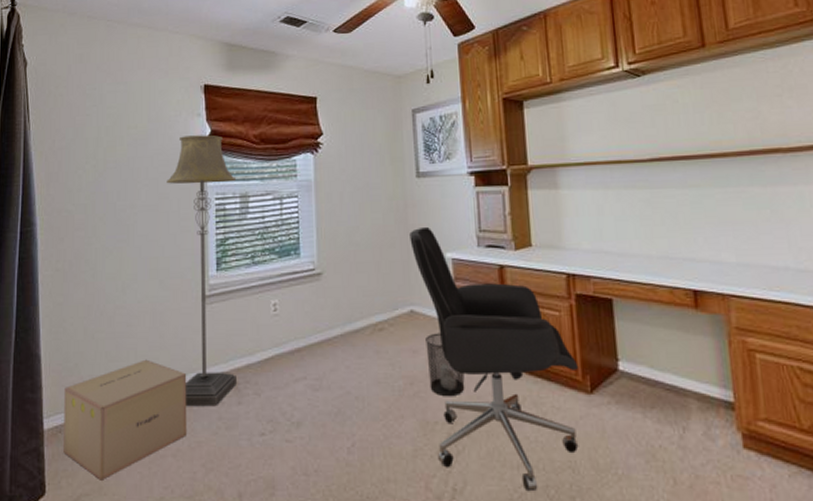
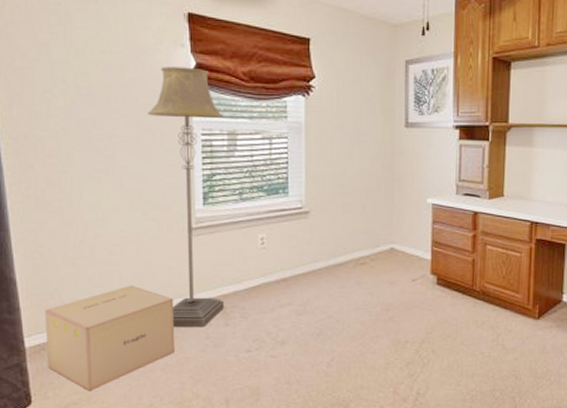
office chair: present [409,226,579,492] -> none [395,173,531,394]
waste bin: present [426,333,465,397] -> none [403,268,434,321]

